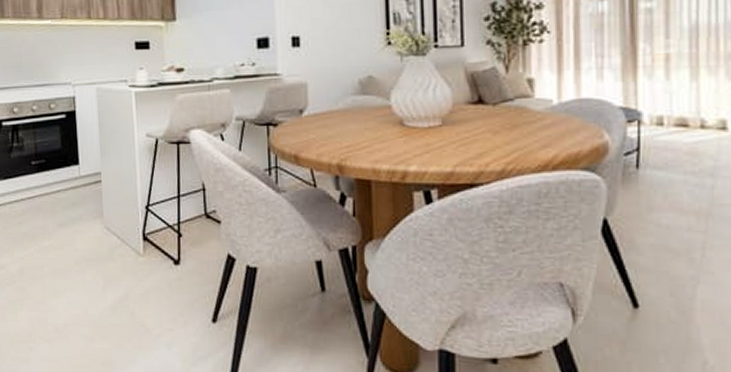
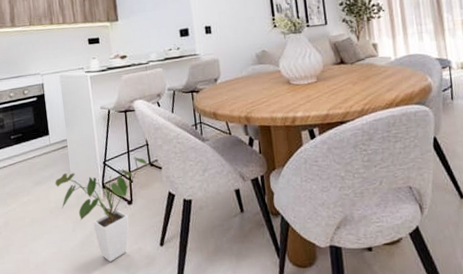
house plant: none [83,202,203,334] -> present [55,156,148,262]

